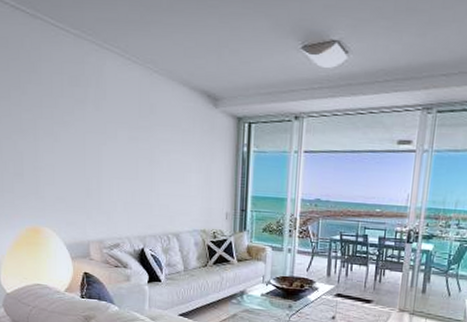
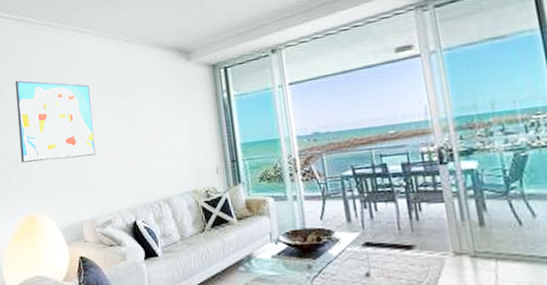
wall art: none [23,84,109,180] -> present [15,80,95,163]

